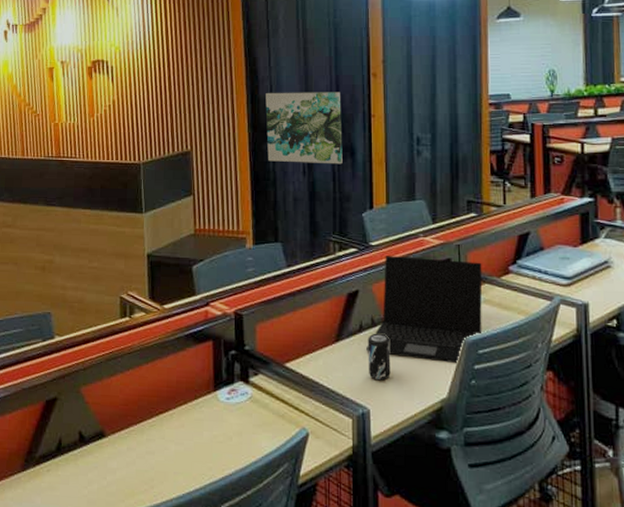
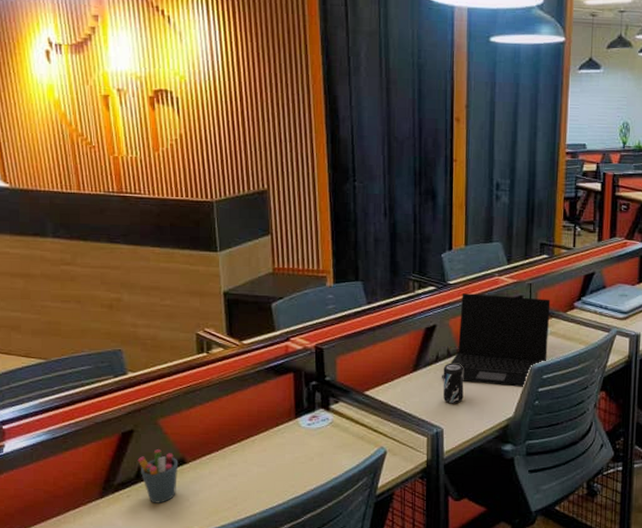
pen holder: none [59,420,98,481] -> present [137,449,179,503]
wall art: present [265,92,343,165] -> none [346,132,424,207]

